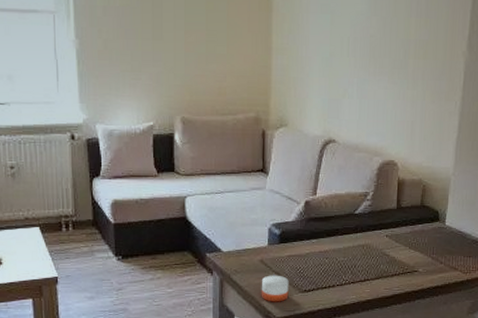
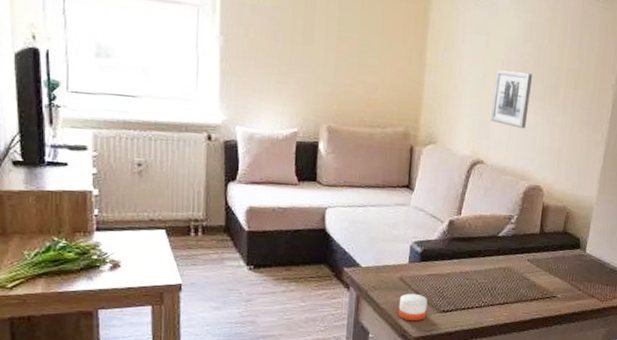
wall art: none [340,47,380,105] -> present [491,70,533,129]

